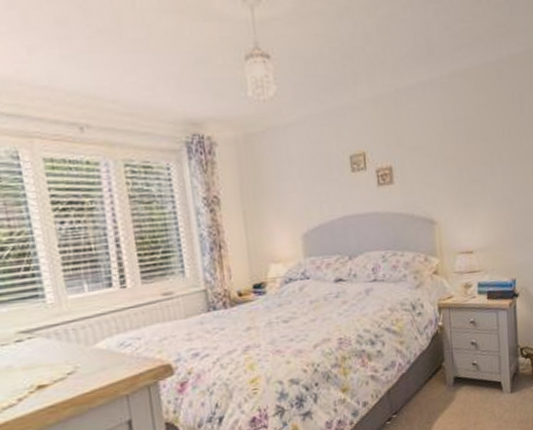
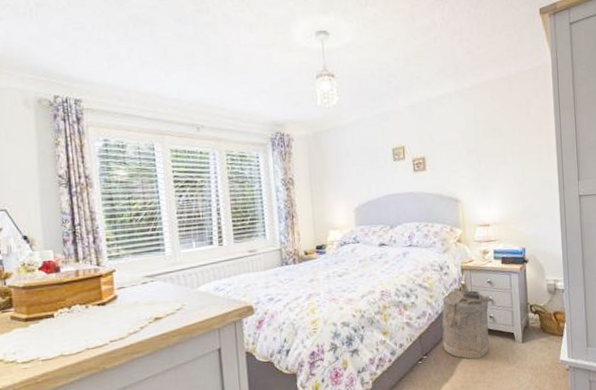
laundry hamper: none [414,330,474,416] -> present [441,288,491,359]

